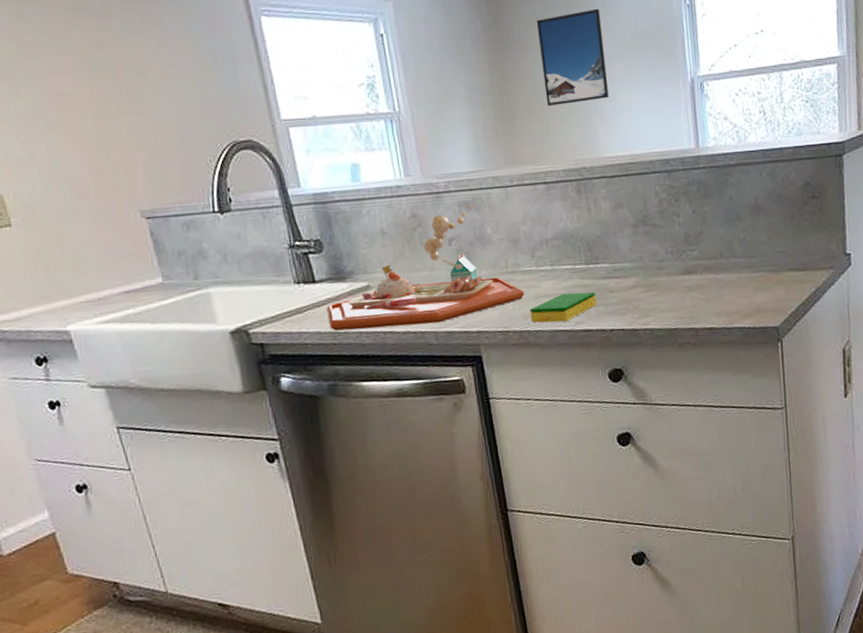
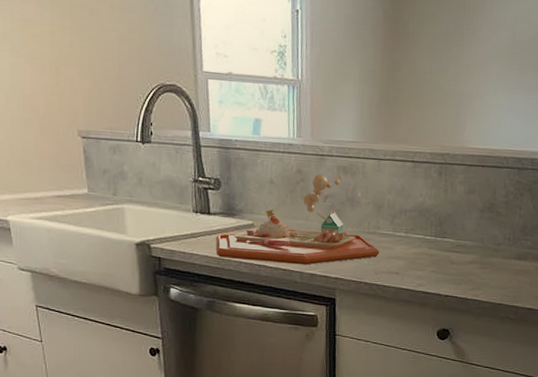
dish sponge: present [529,292,597,323] -> none [381,258,439,282]
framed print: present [536,8,609,107] -> none [426,15,487,97]

